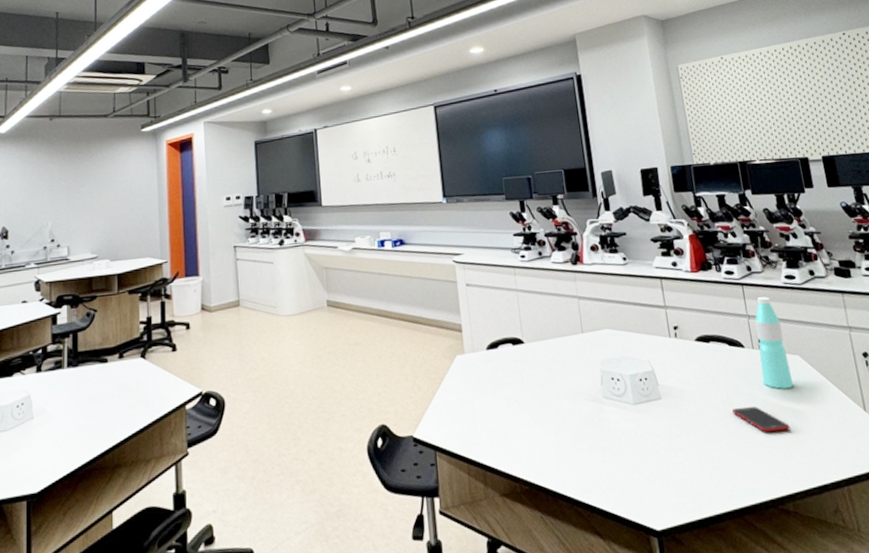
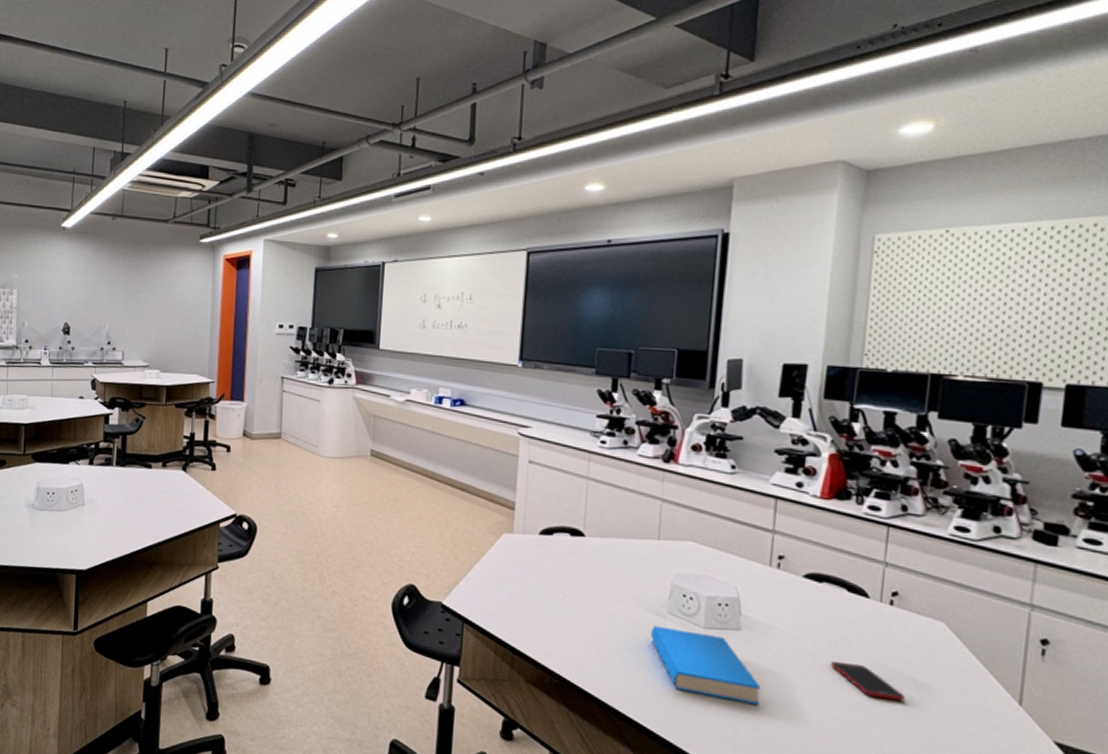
book: none [593,408,690,468] -> present [650,625,760,704]
water bottle: present [755,296,794,389] -> none [883,545,930,656]

